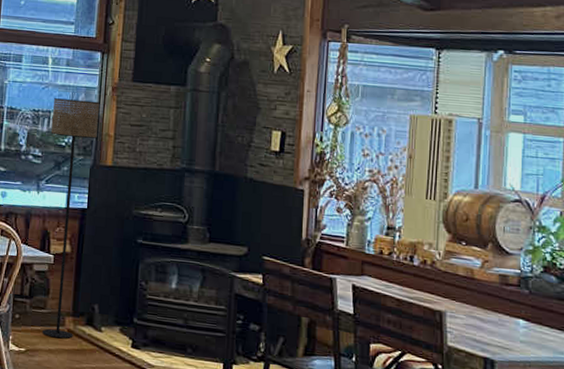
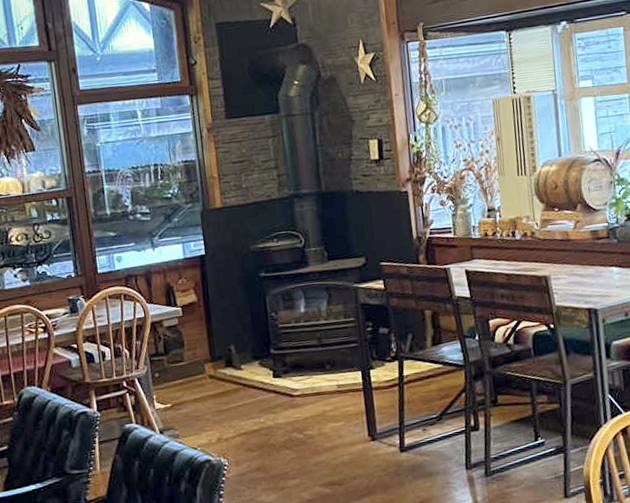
floor lamp: present [42,98,100,339] -> none [151,146,216,387]

